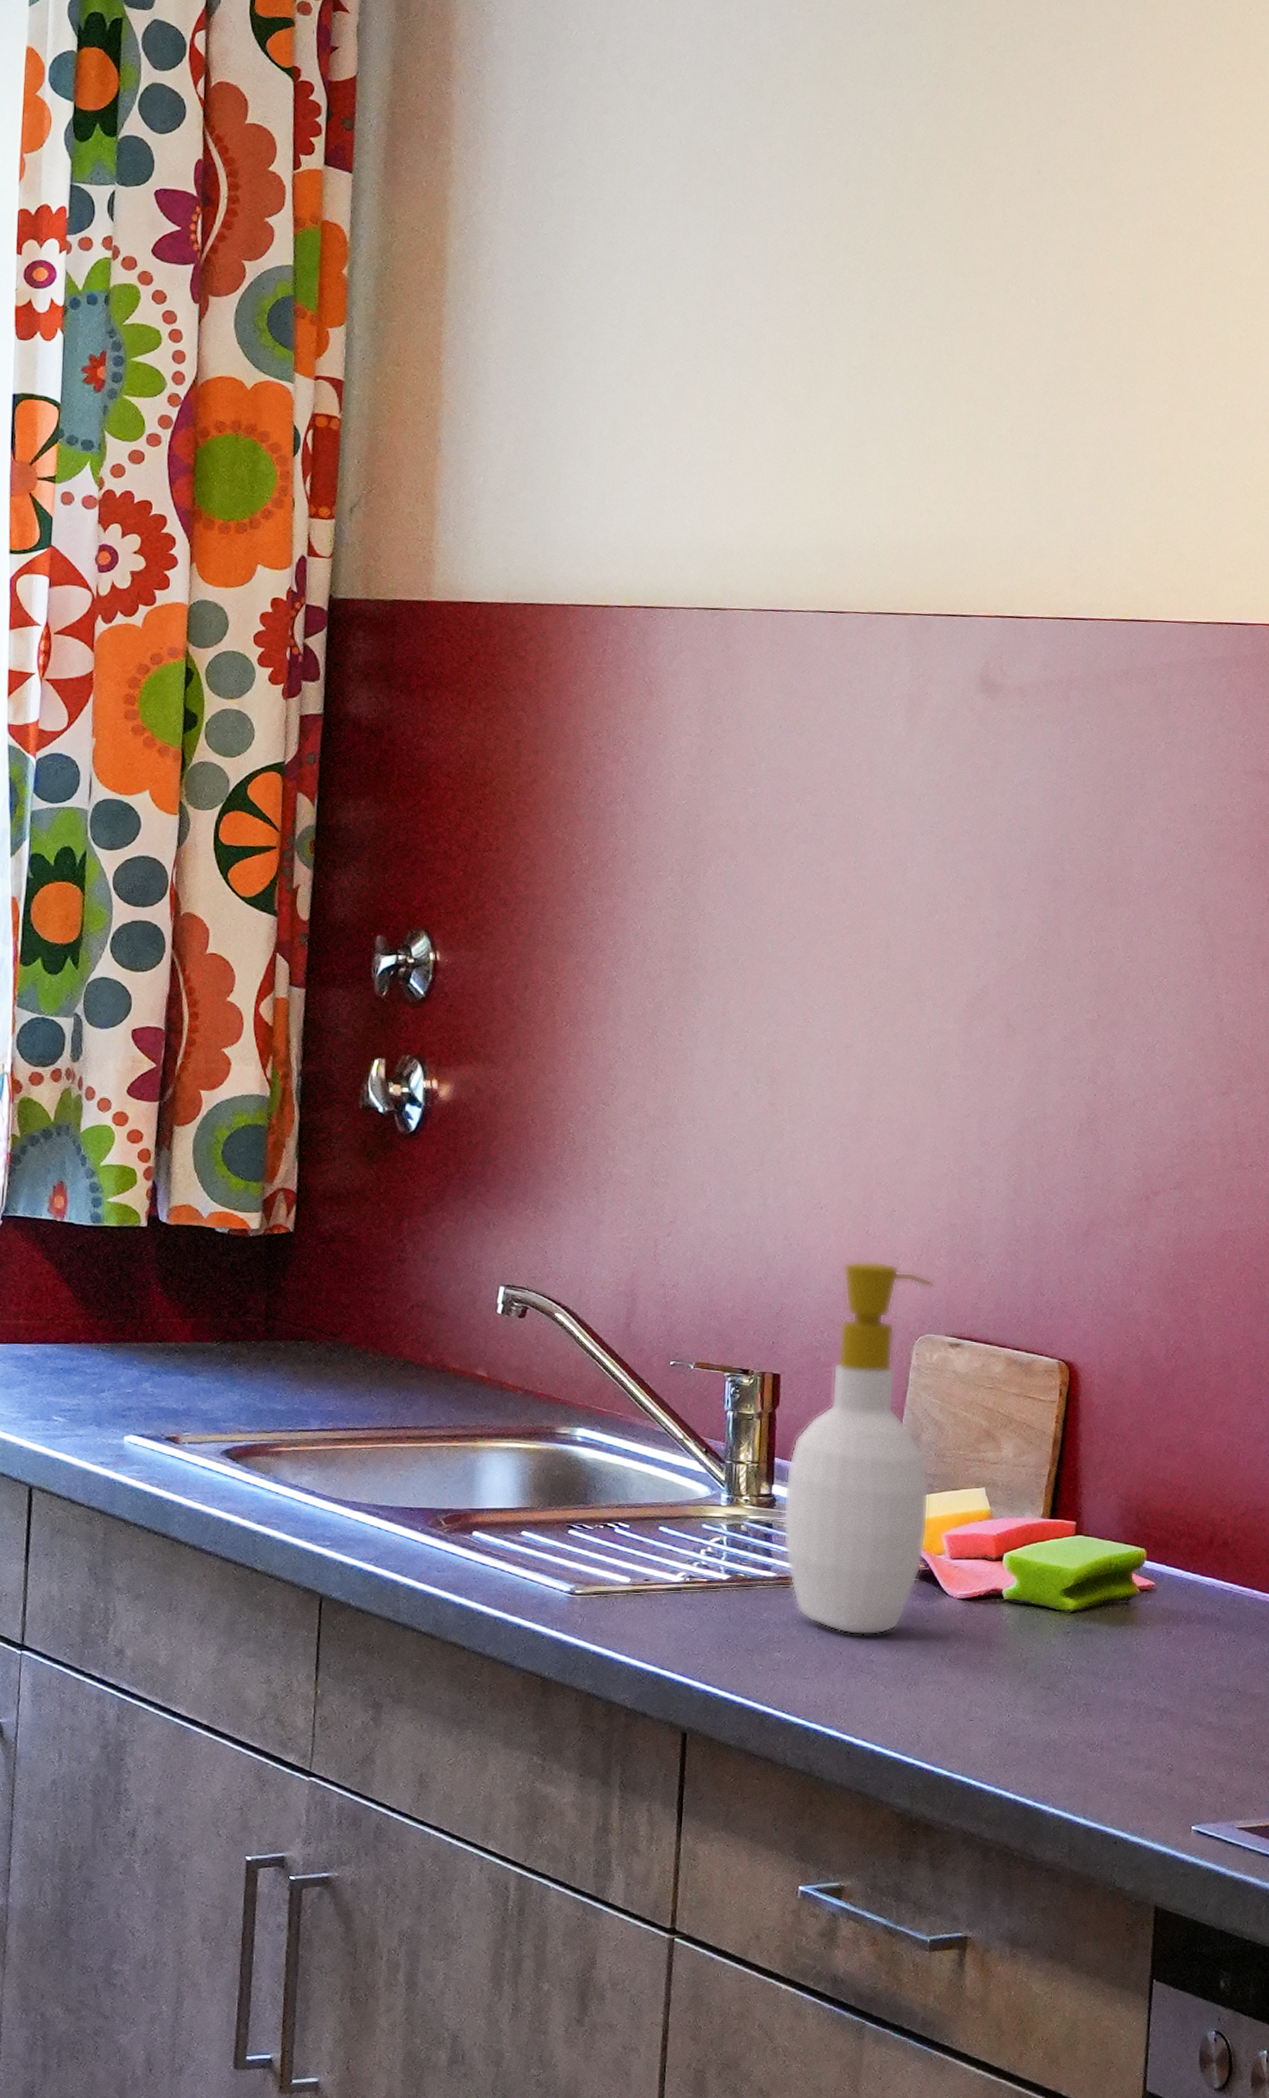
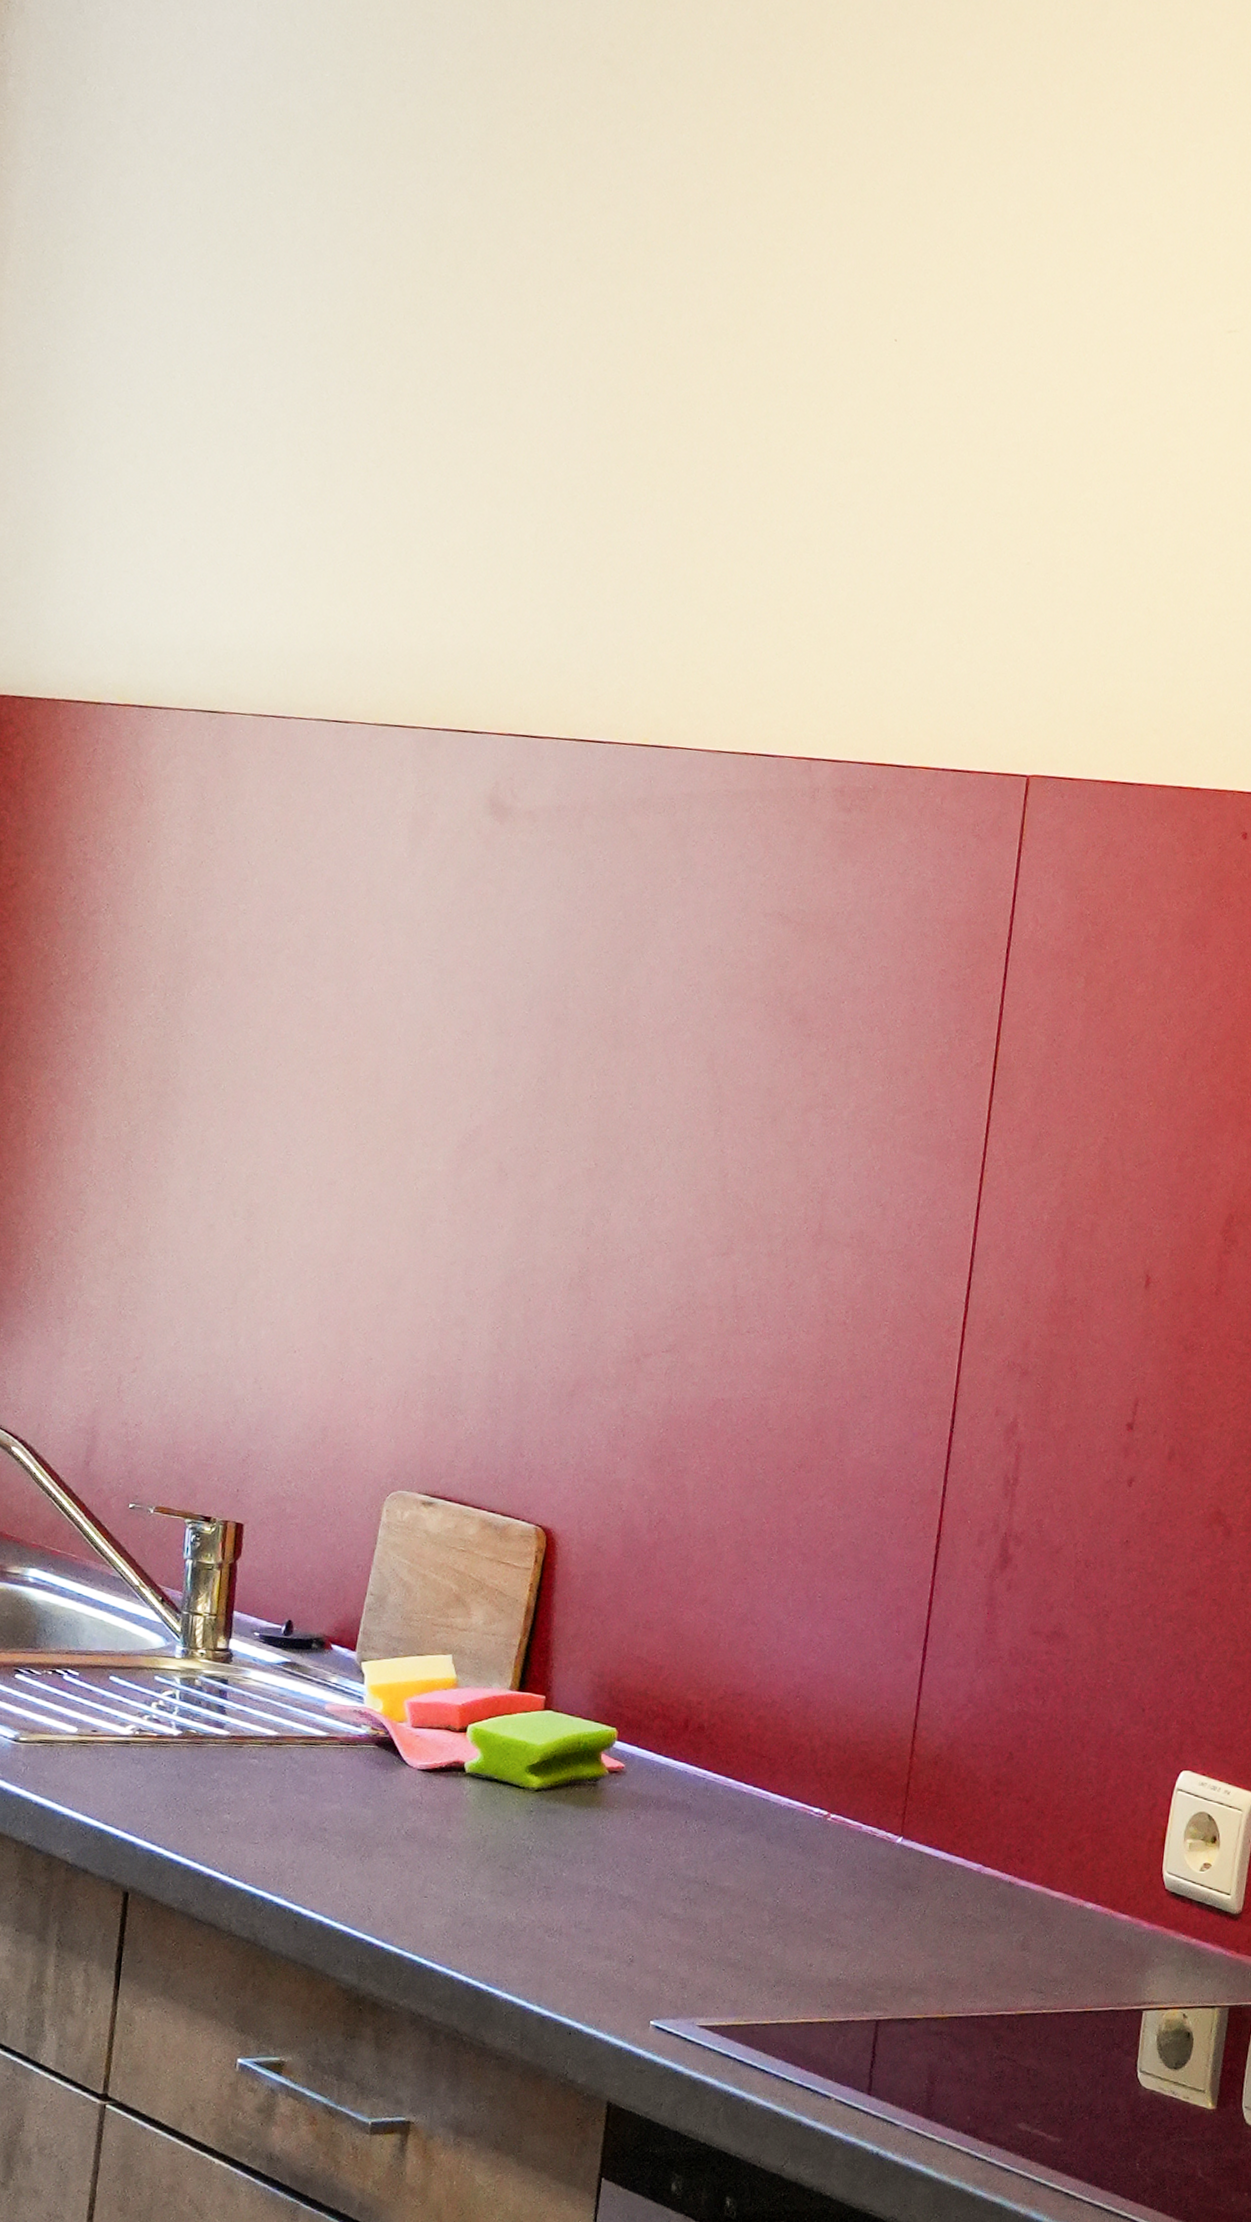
soap bottle: present [782,1261,933,1636] -> none [238,1409,408,1803]

